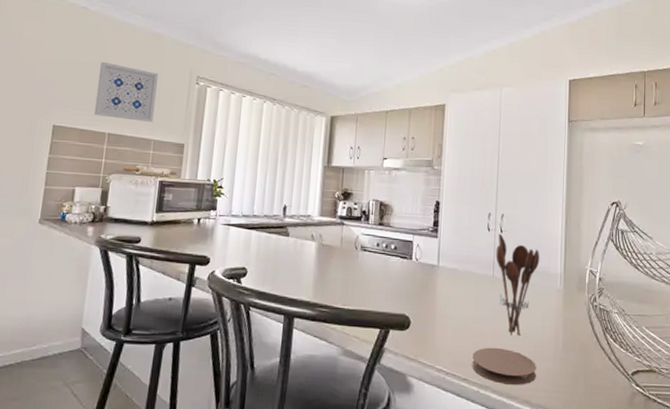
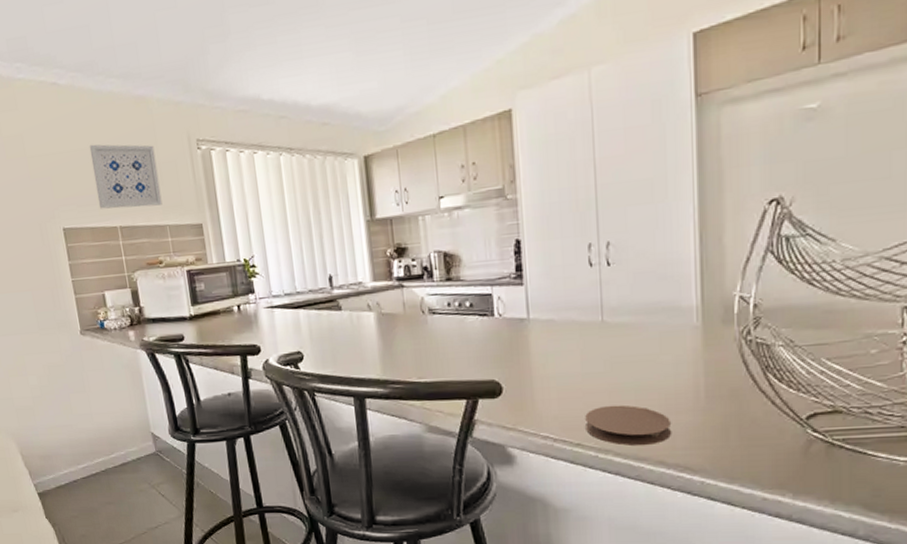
utensil holder: present [496,233,540,336] -> none [603,267,666,389]

